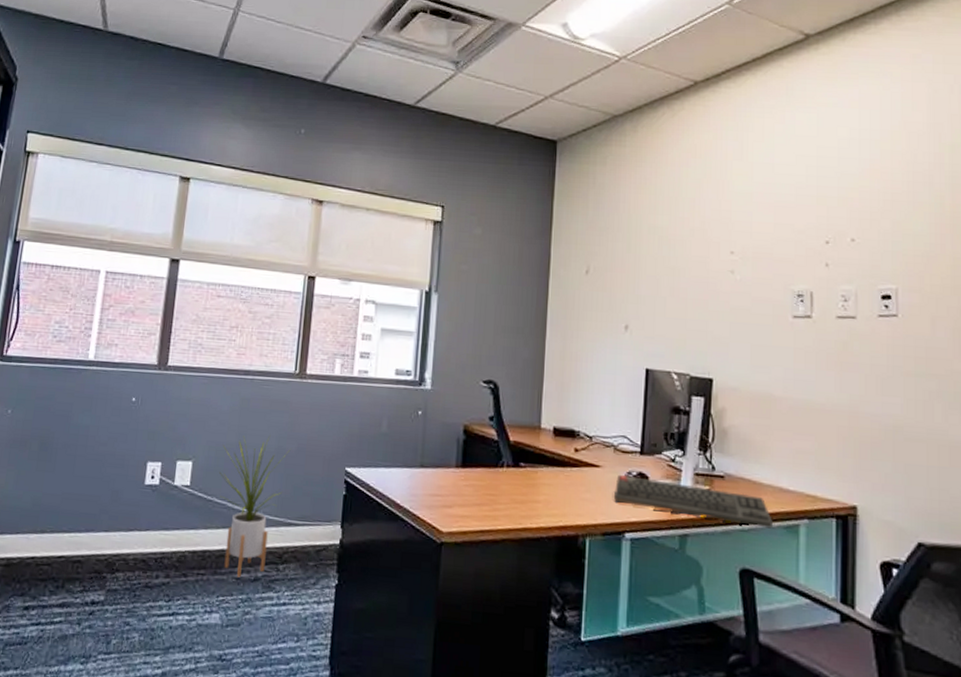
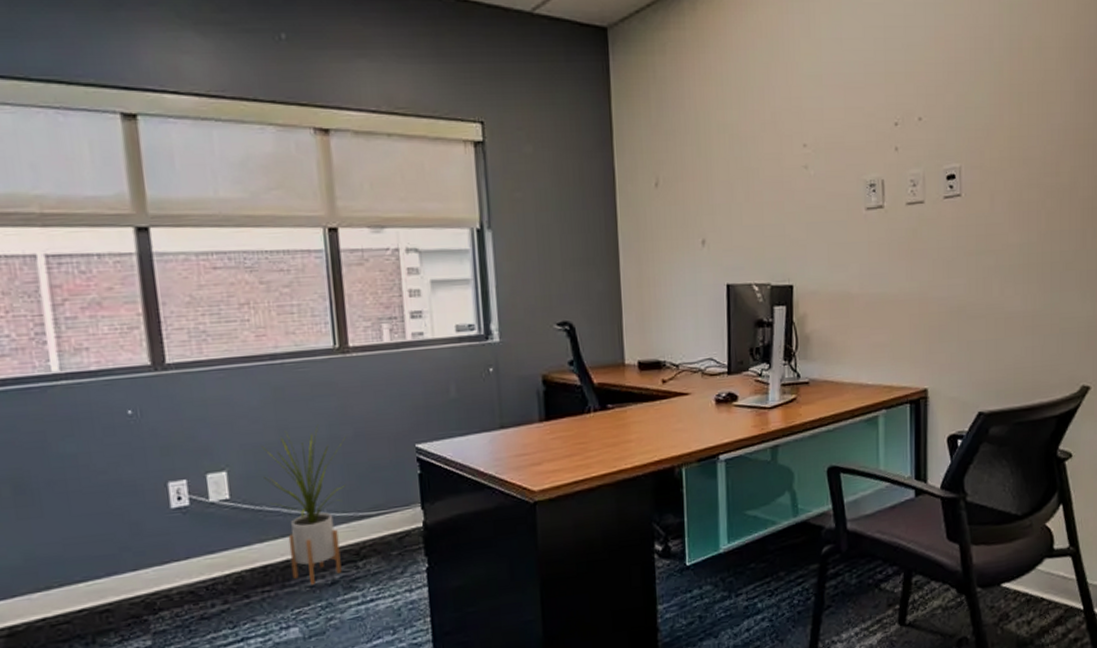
computer keyboard: present [614,474,773,529] -> none [706,395,855,427]

